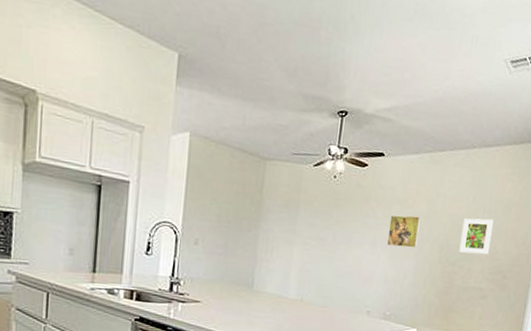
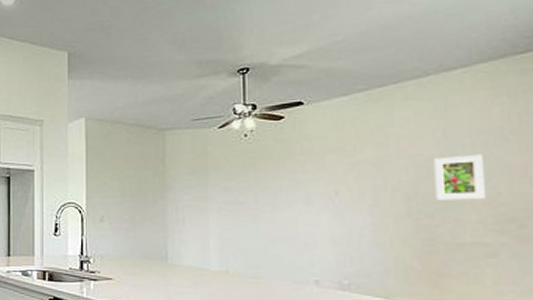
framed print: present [386,215,421,248] -> none [325,164,369,202]

